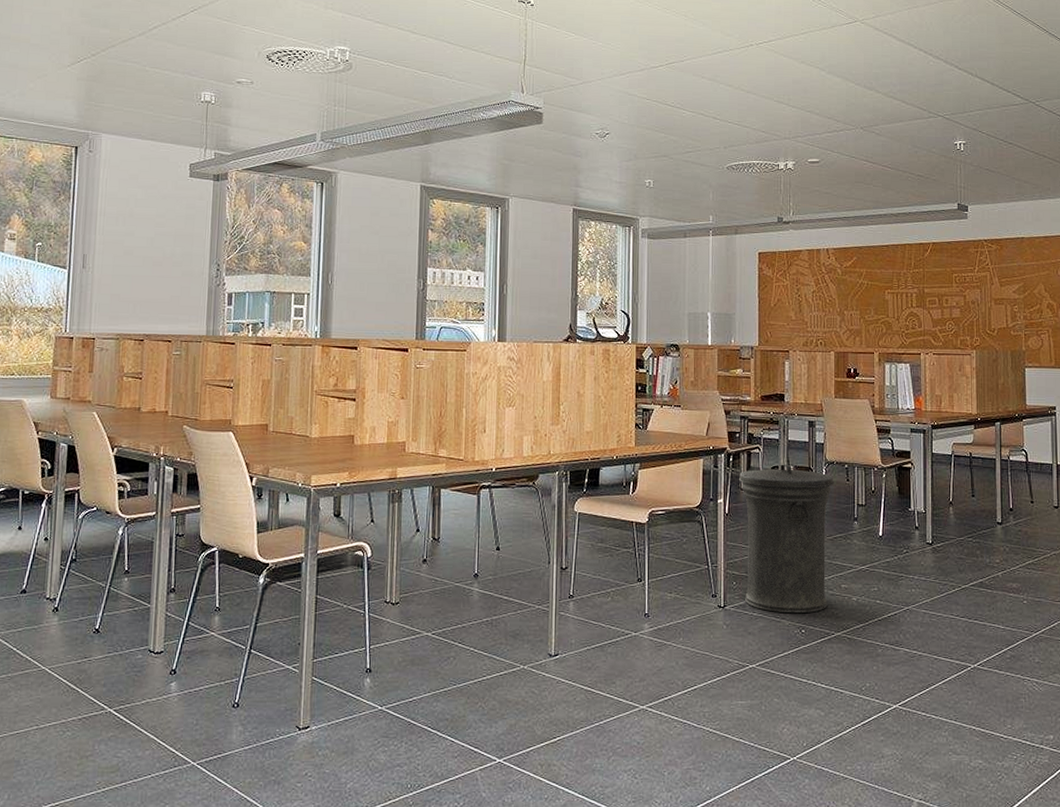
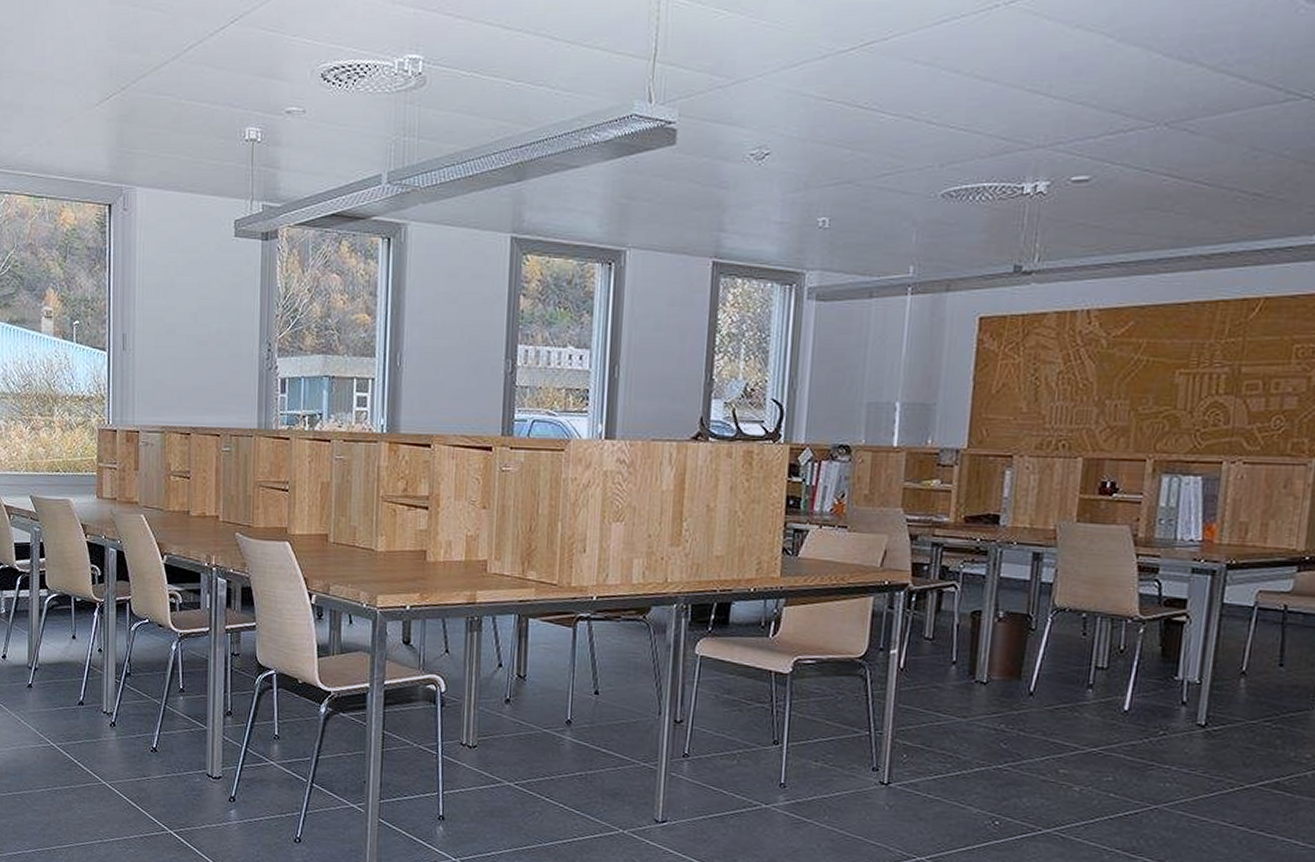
trash can: present [738,464,834,614] -> none [918,608,1063,802]

